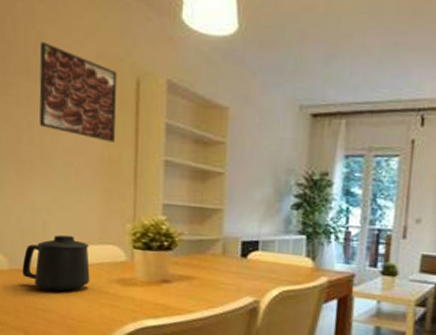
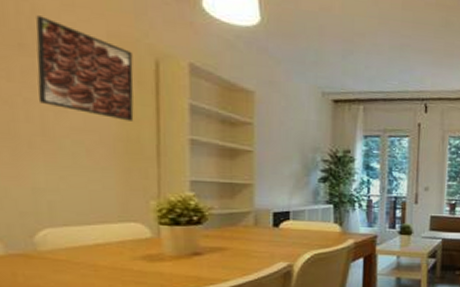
mug: present [22,235,90,292] -> none [22,214,110,274]

